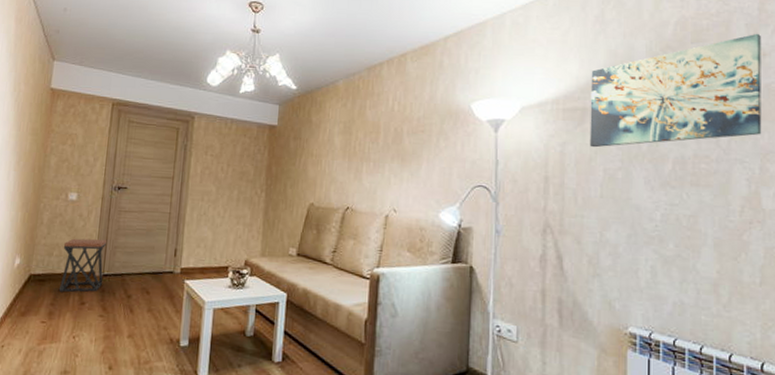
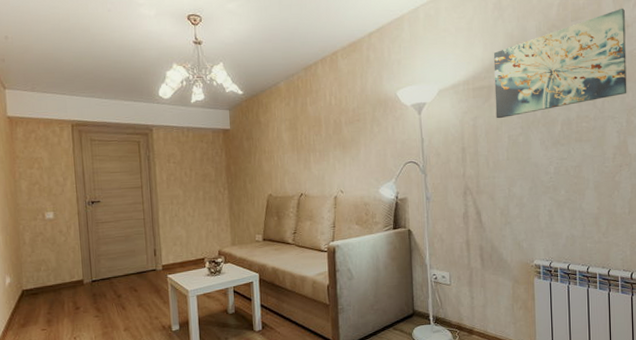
stool: present [59,238,107,293] -> none [49,249,93,302]

